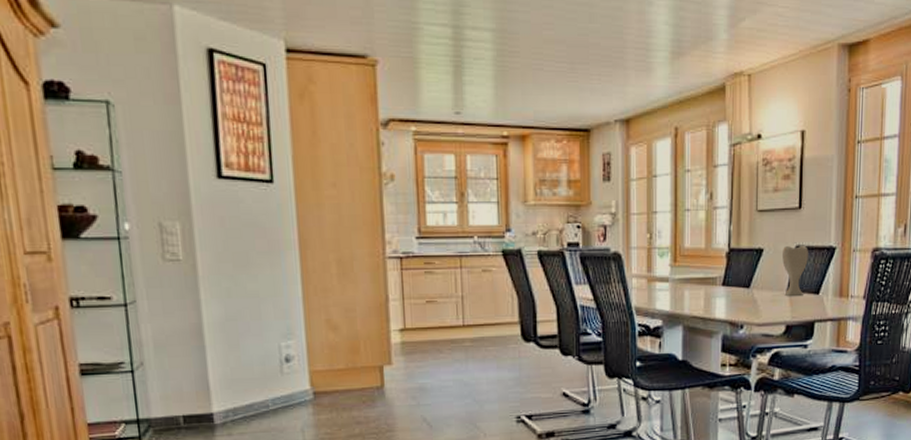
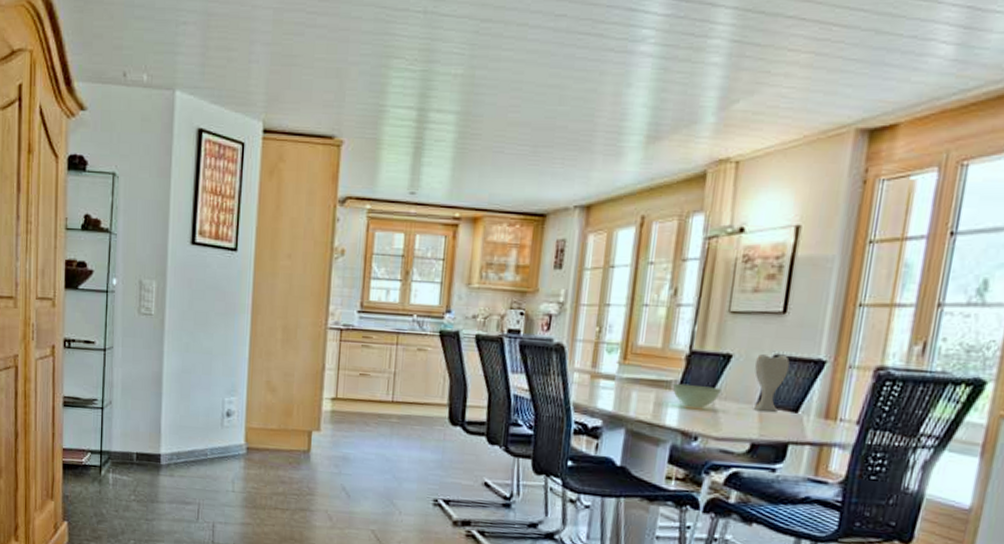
bowl: none [717,278,758,301] -> present [672,383,721,410]

